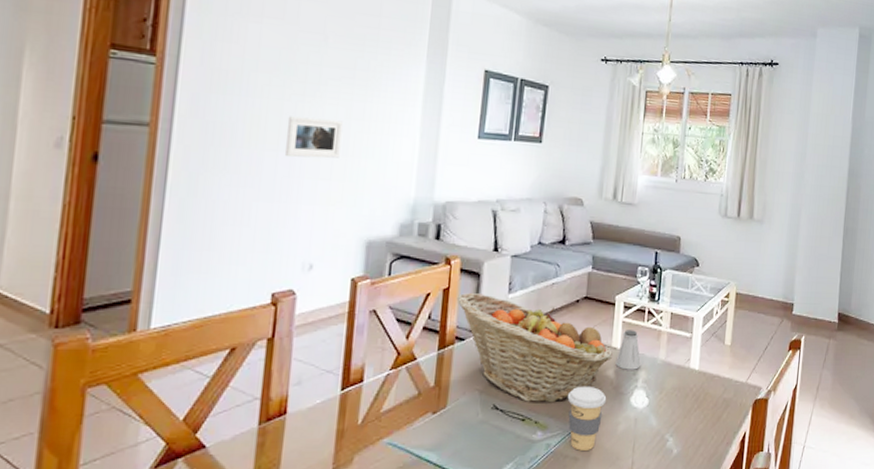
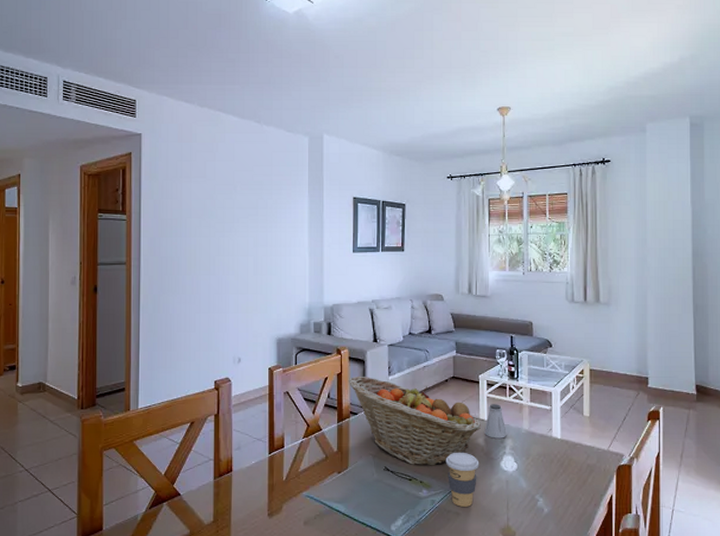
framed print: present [284,116,343,158] -> none [214,248,252,279]

